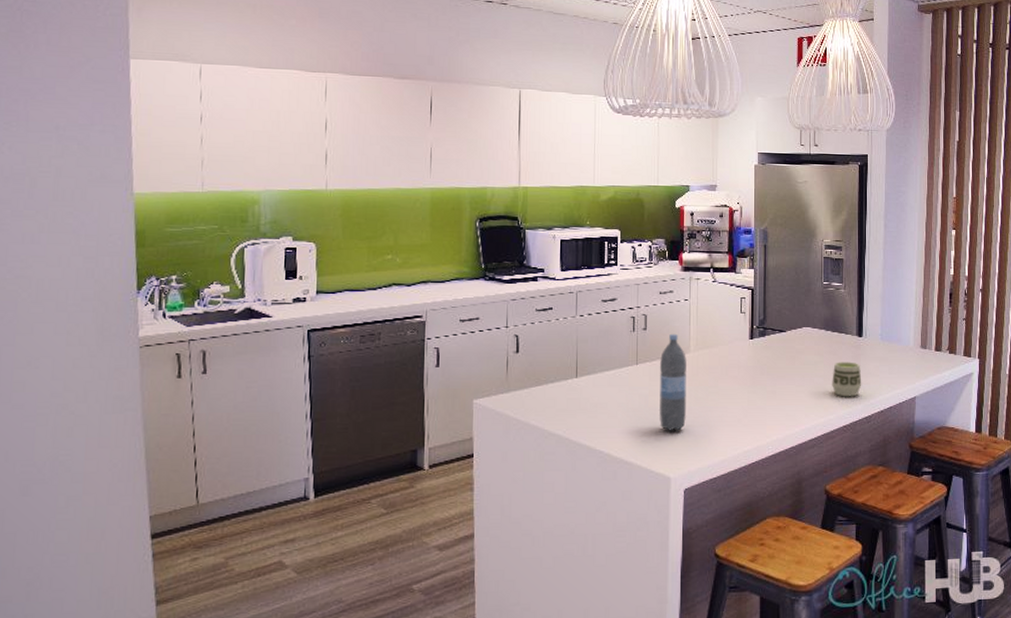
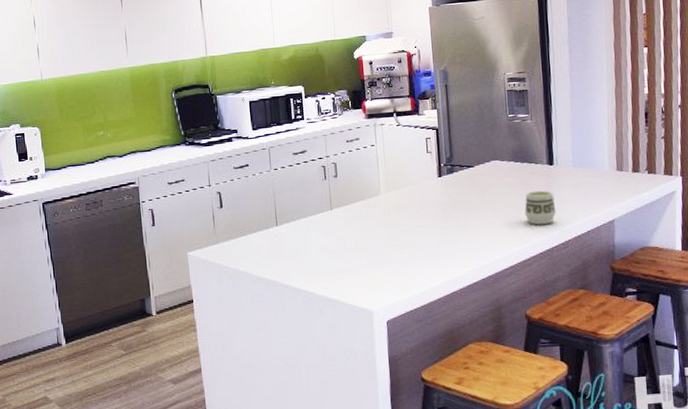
water bottle: present [660,333,686,431] -> none [353,178,383,269]

